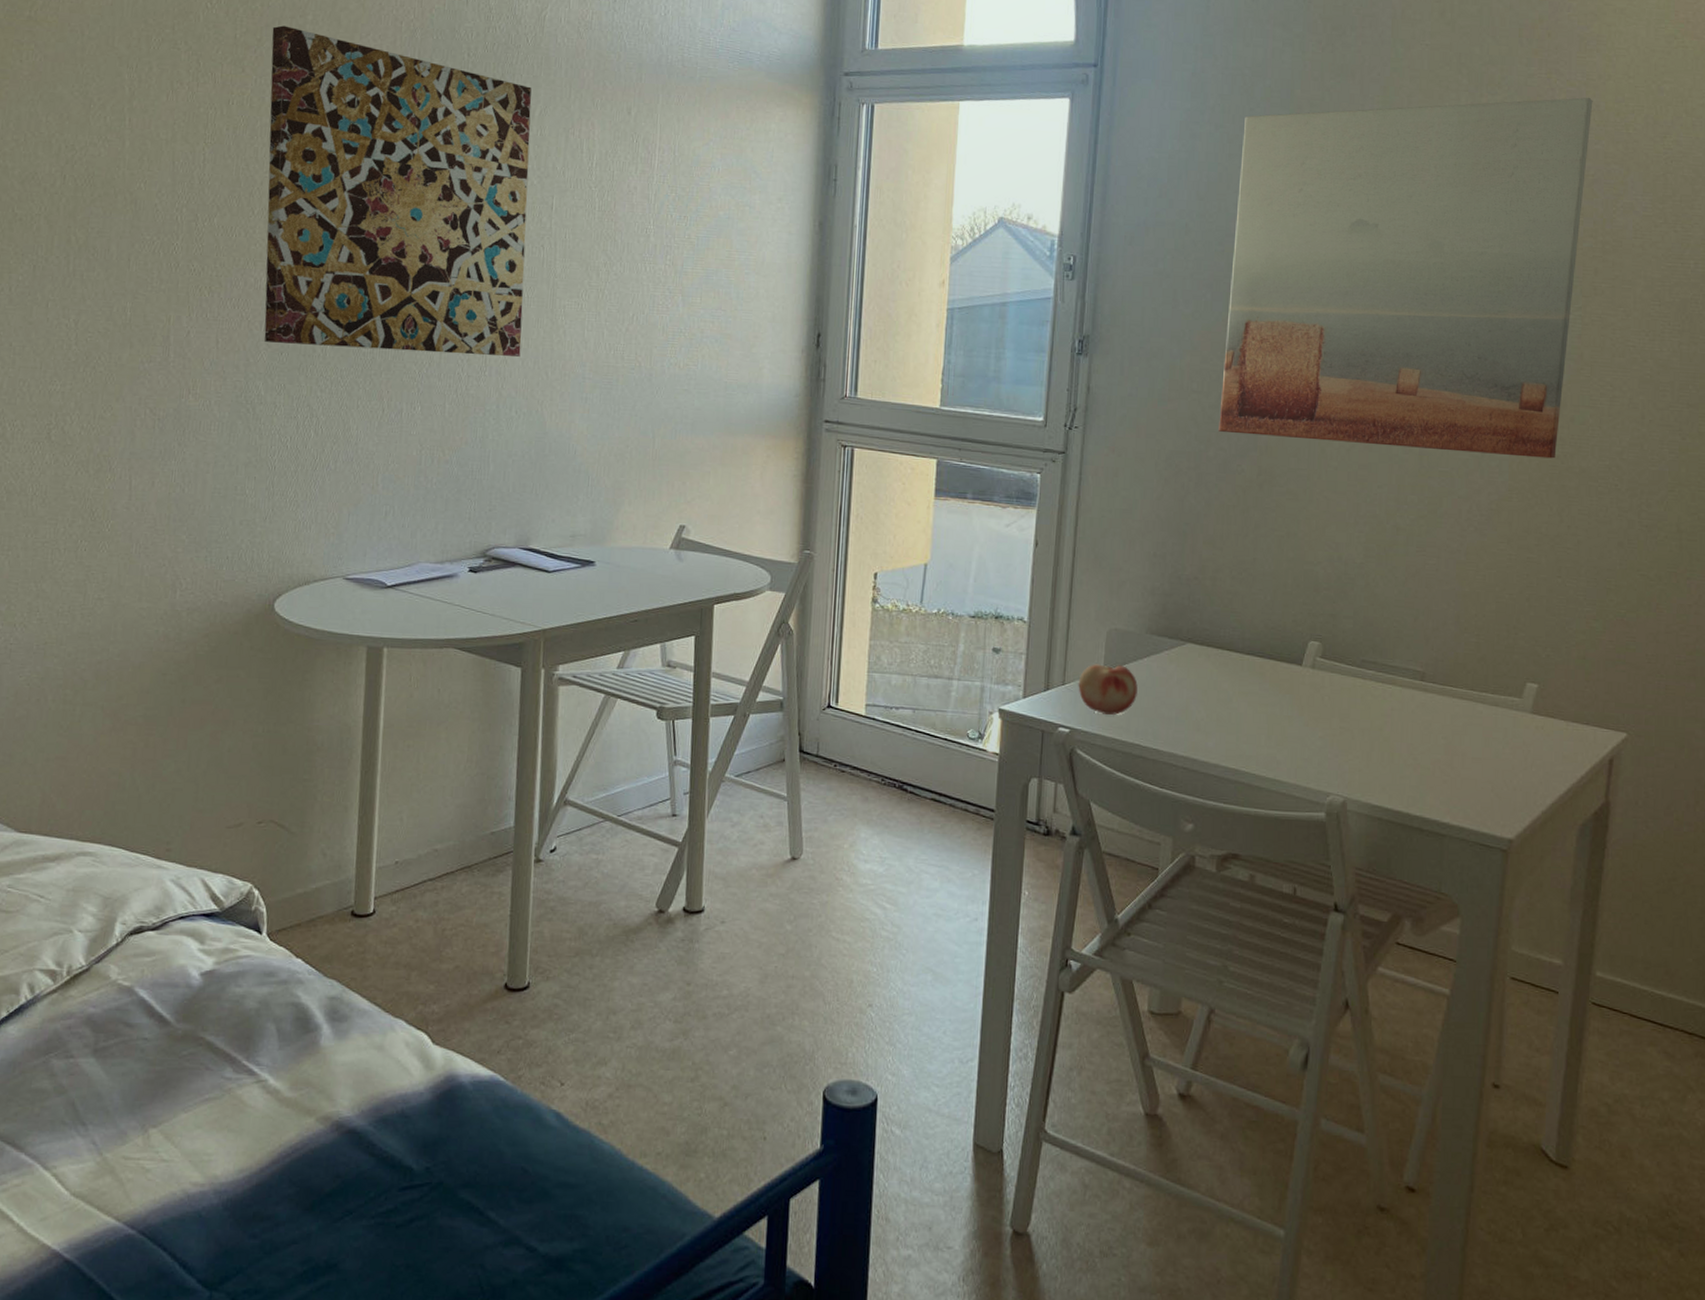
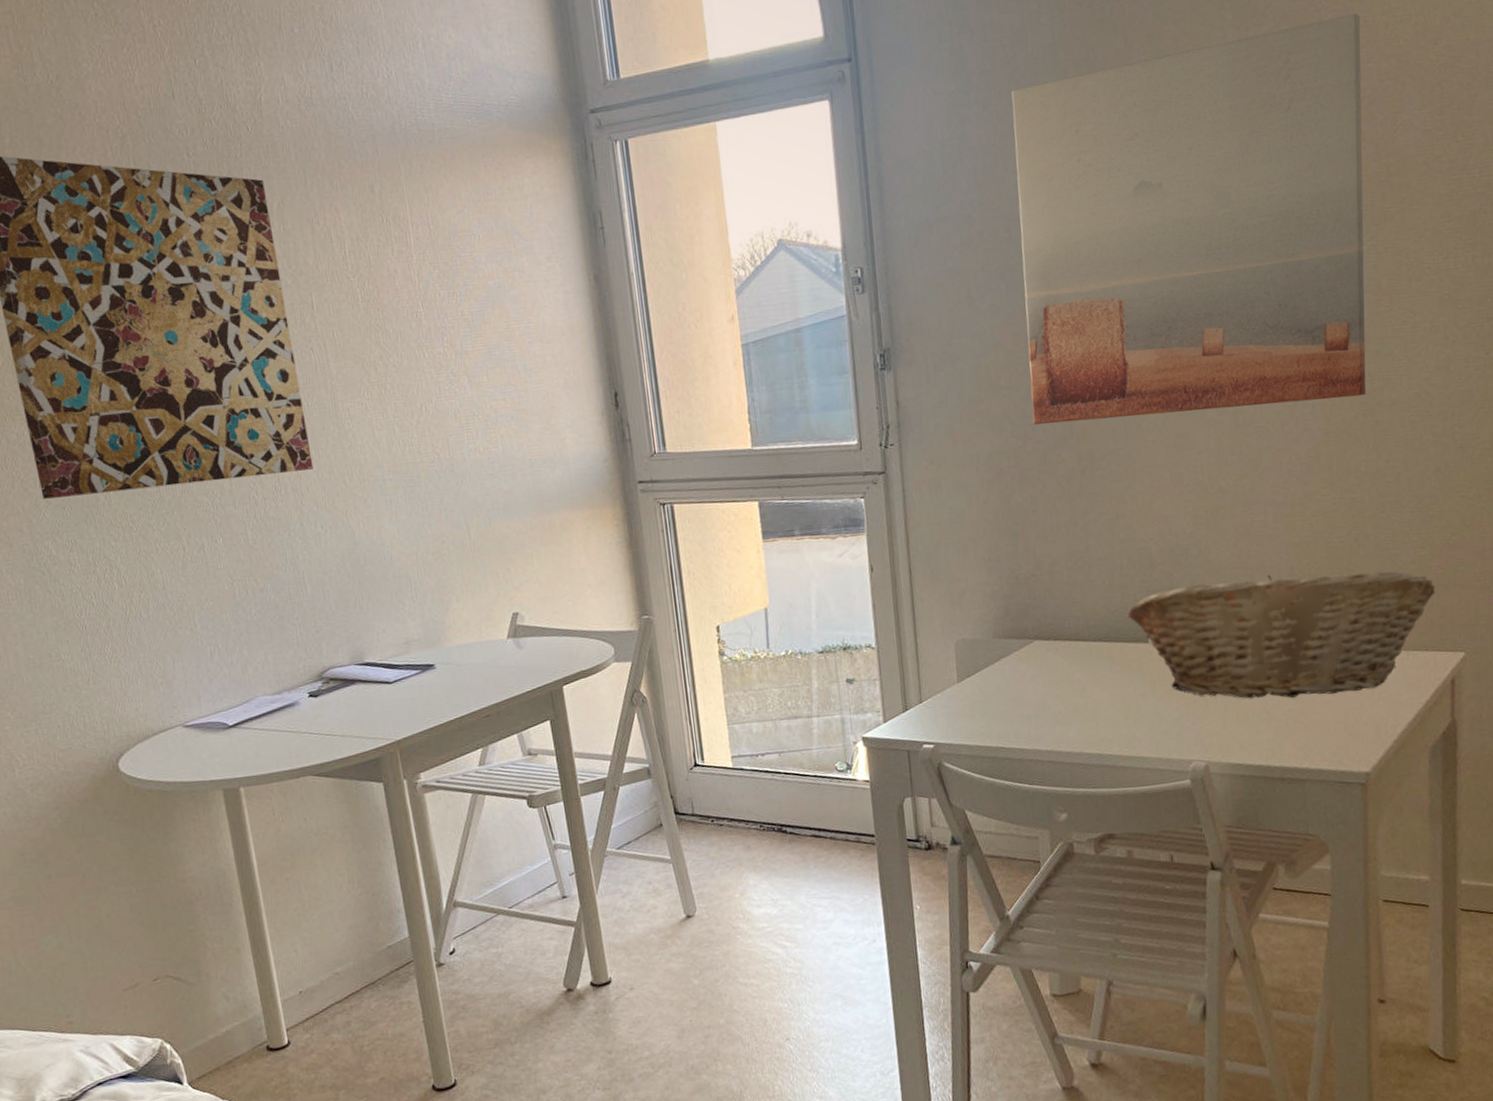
fruit: present [1078,664,1138,715] -> none [935,673,994,724]
fruit basket: none [1285,616,1604,754] -> present [1127,570,1436,699]

